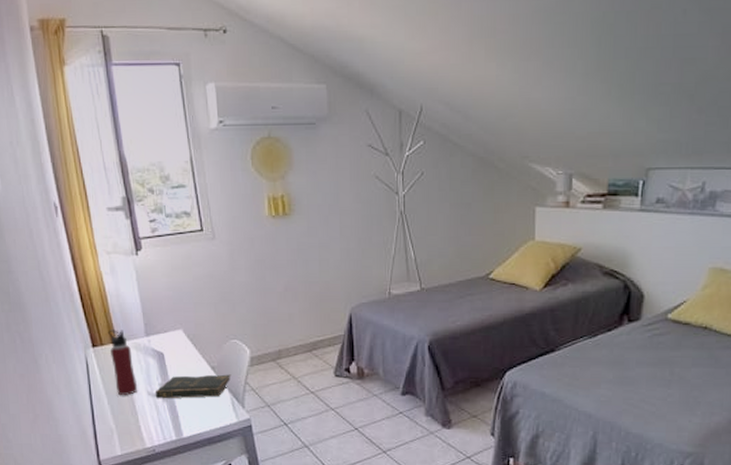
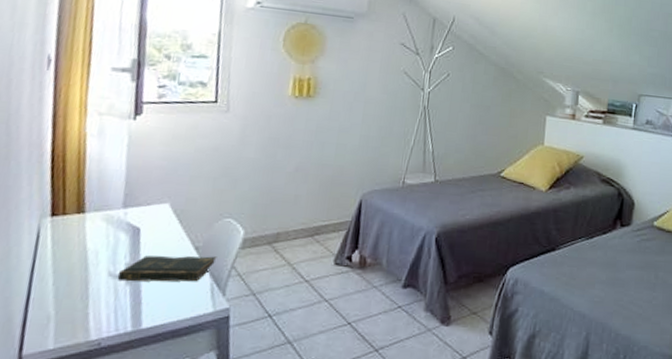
water bottle: present [107,330,137,396] -> none [68,197,101,276]

